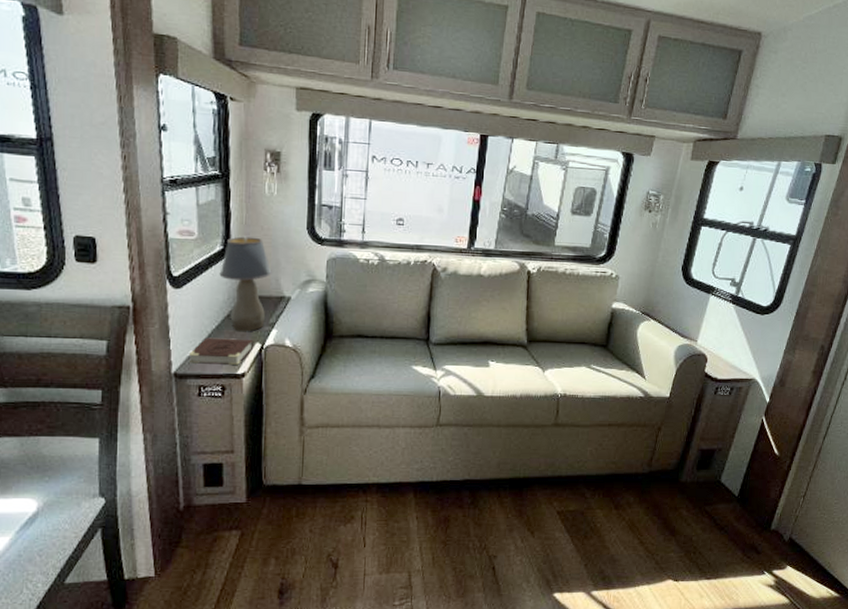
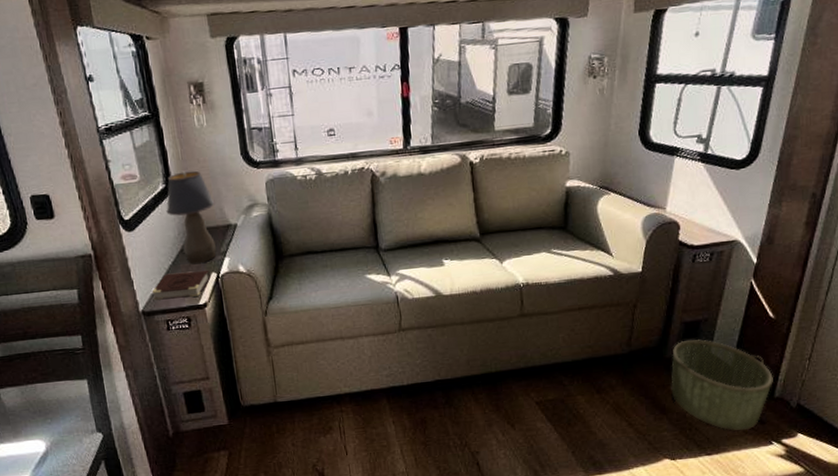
basket: none [682,466,772,559] -> present [671,339,773,431]

